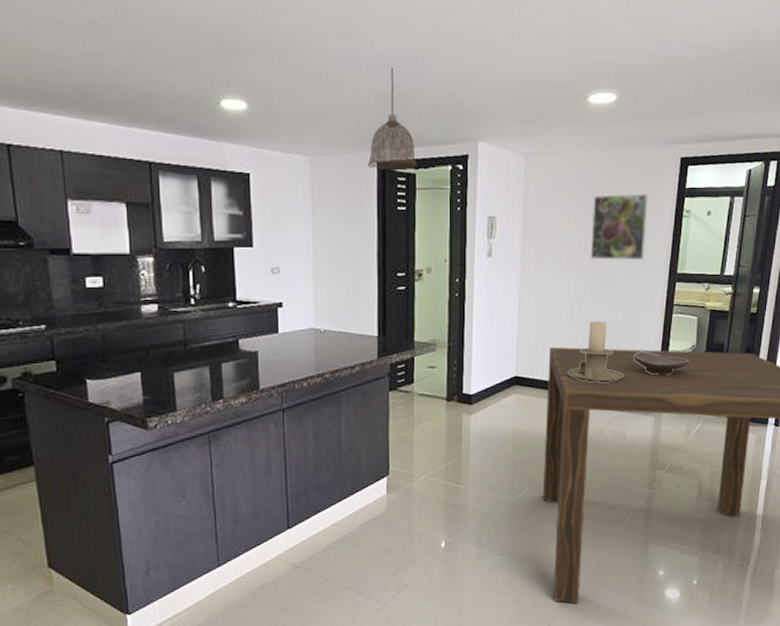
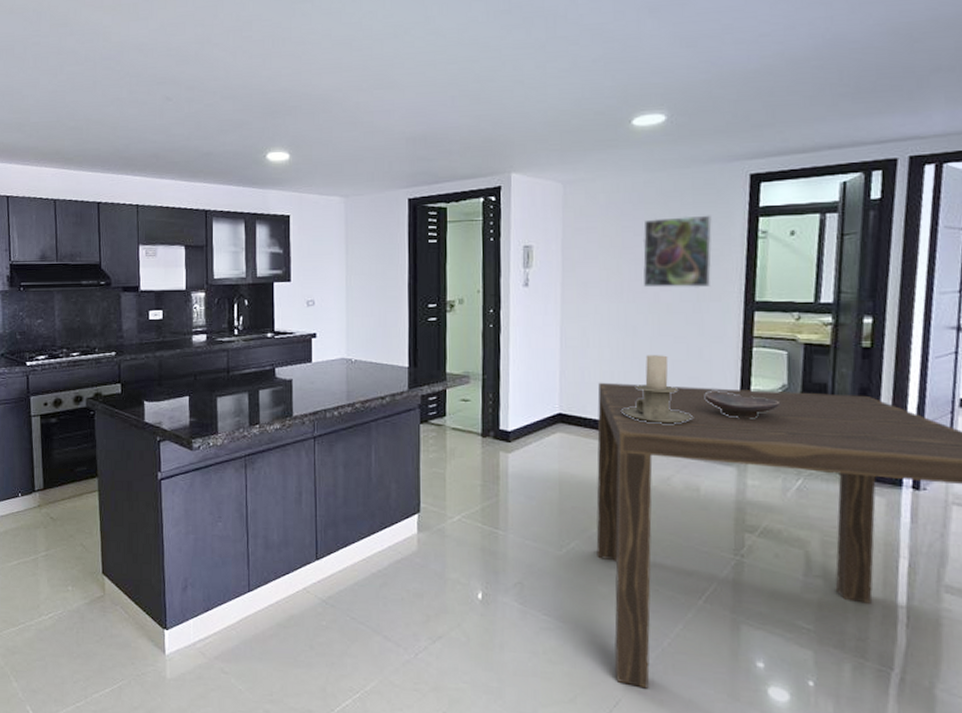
pendant lamp: present [367,67,417,169] -> none [398,110,448,205]

